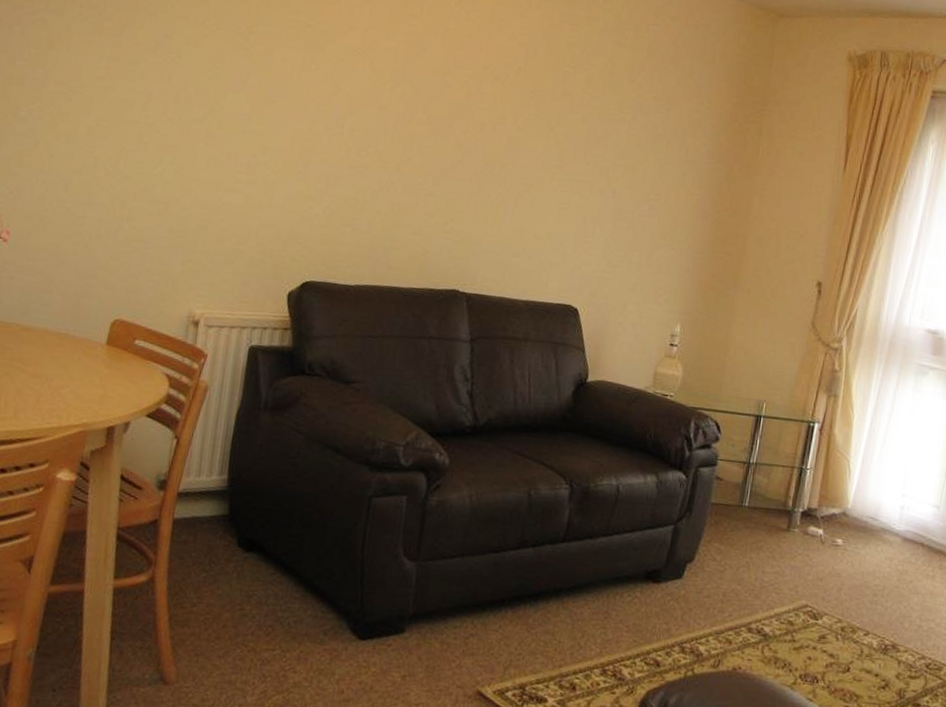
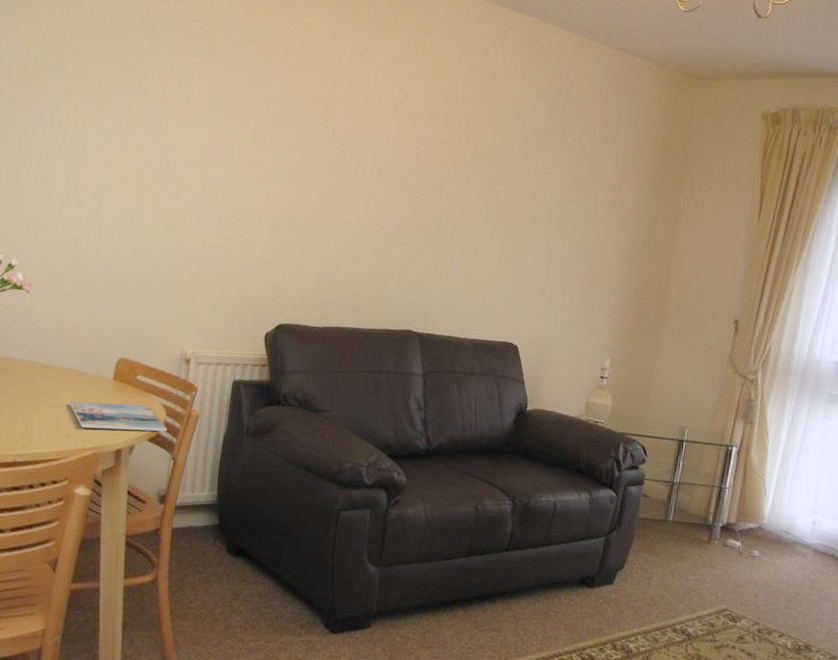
magazine: none [52,369,170,406] -> present [69,401,167,432]

